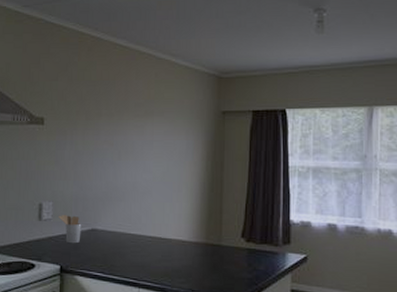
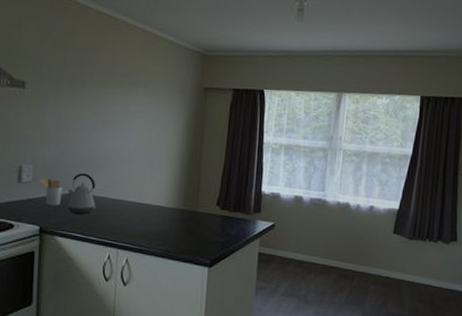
kettle: none [86,208,116,251] -> present [67,173,96,214]

